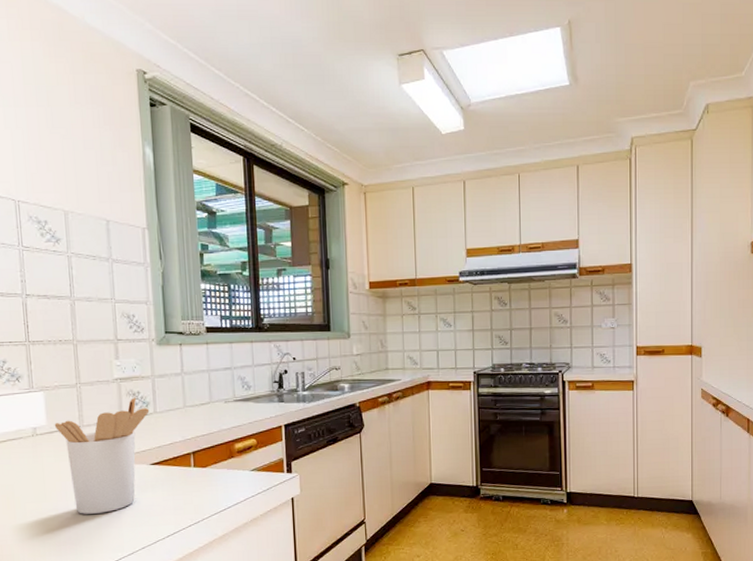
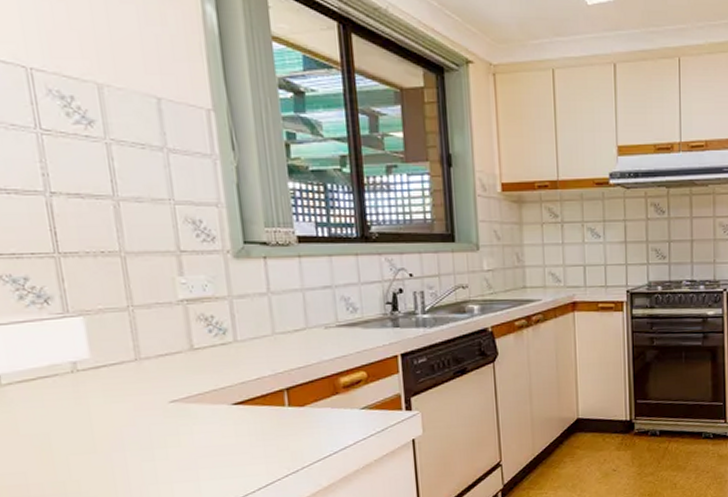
utensil holder: present [54,397,150,514] -> none [100,323,228,467]

